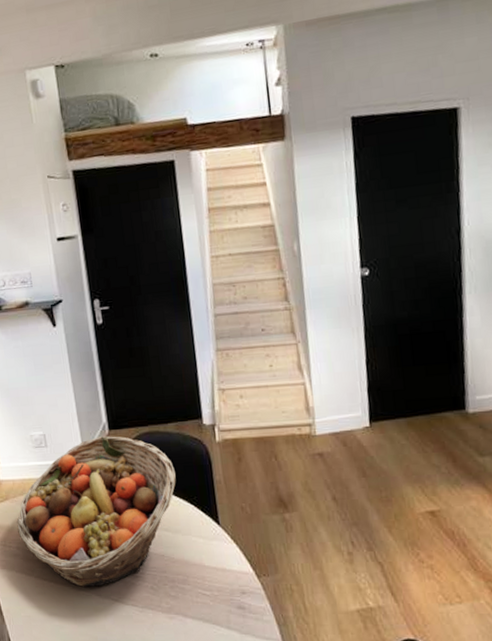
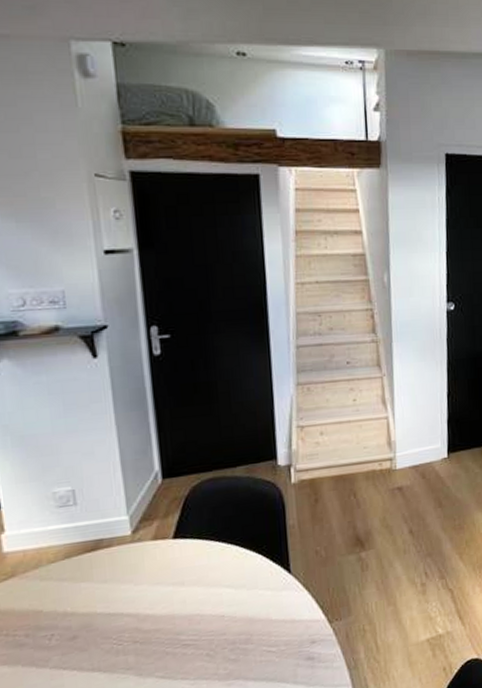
fruit basket: present [17,436,176,587] -> none [26,485,243,669]

